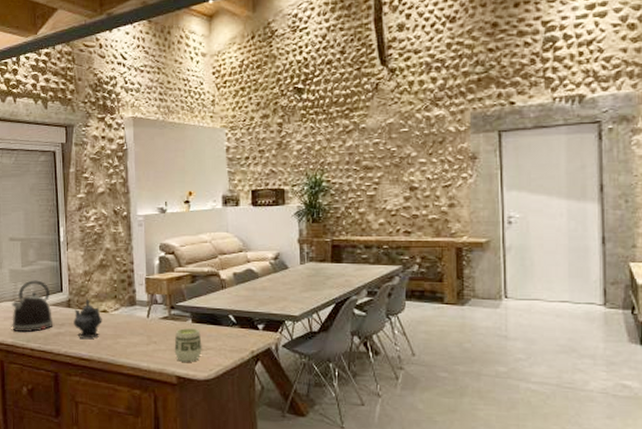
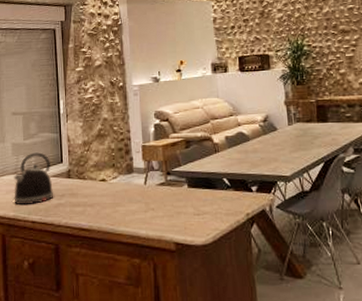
teapot: present [74,299,102,338] -> none [73,169,101,208]
cup: present [174,328,202,362] -> none [171,193,199,228]

